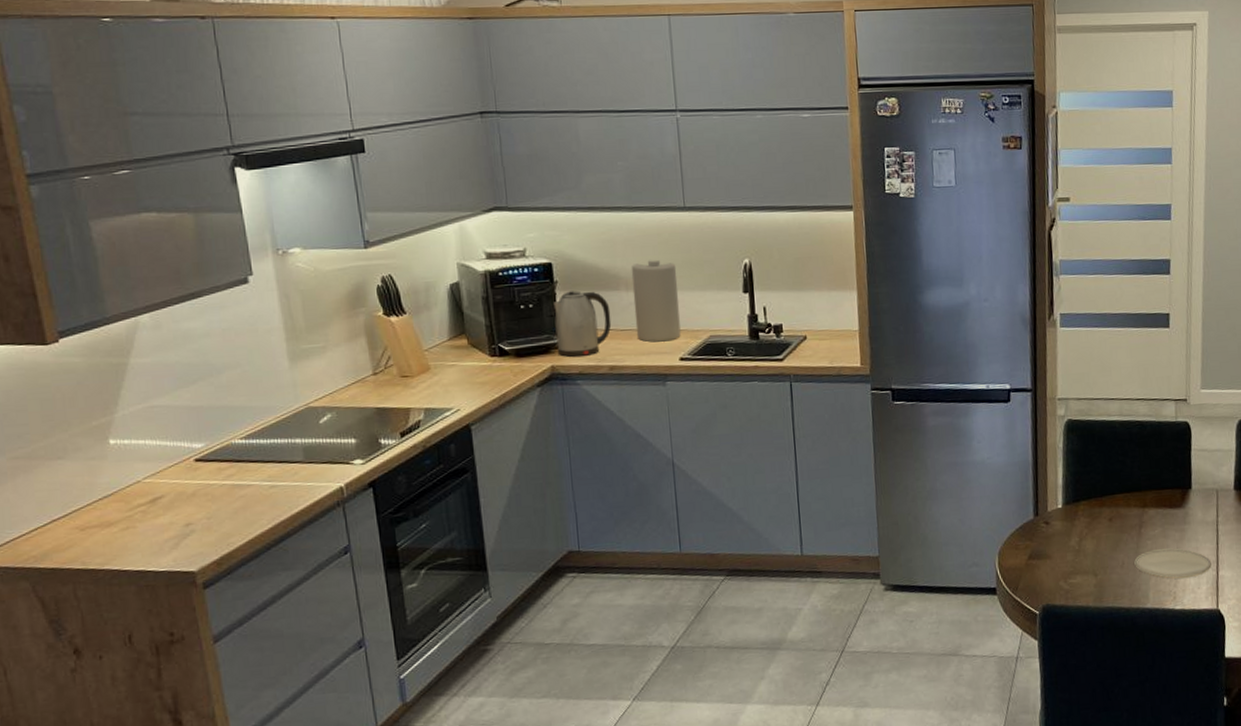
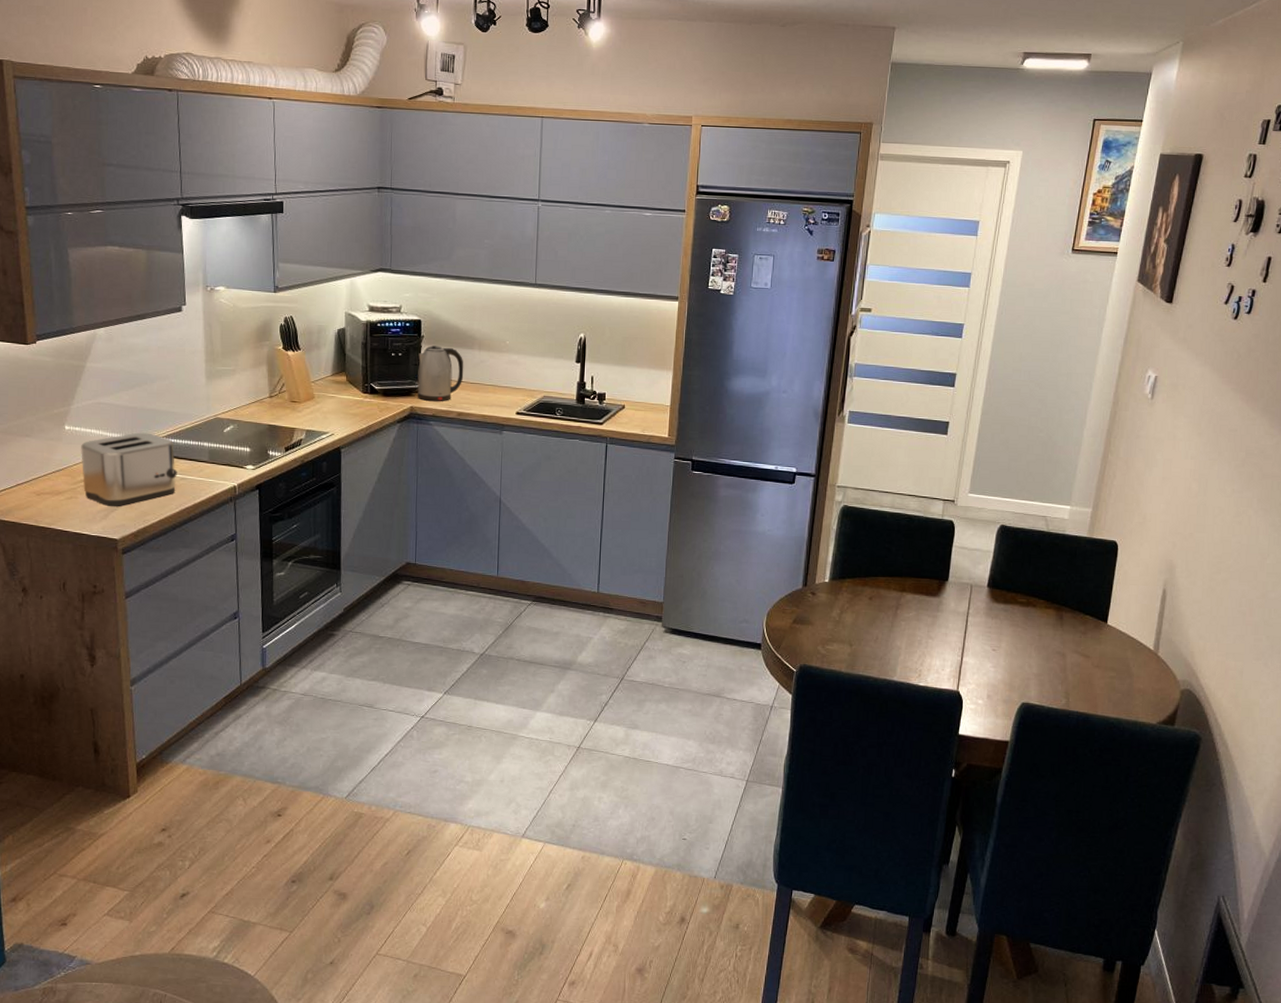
toaster: none [133,435,265,532] -> present [81,432,177,507]
paper towel holder: present [631,260,681,342] -> none [483,326,523,397]
plate: present [1134,548,1213,579] -> none [887,630,958,660]

